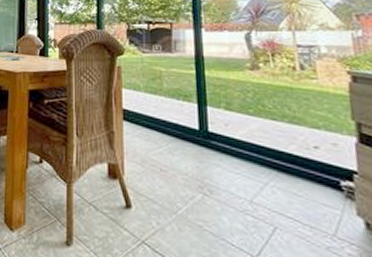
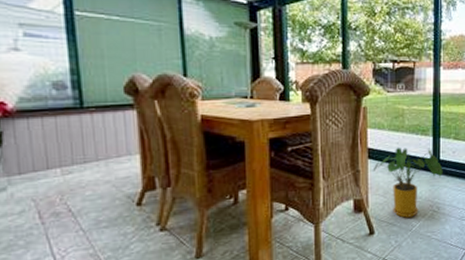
house plant: none [128,111,214,197] -> present [373,147,443,218]

